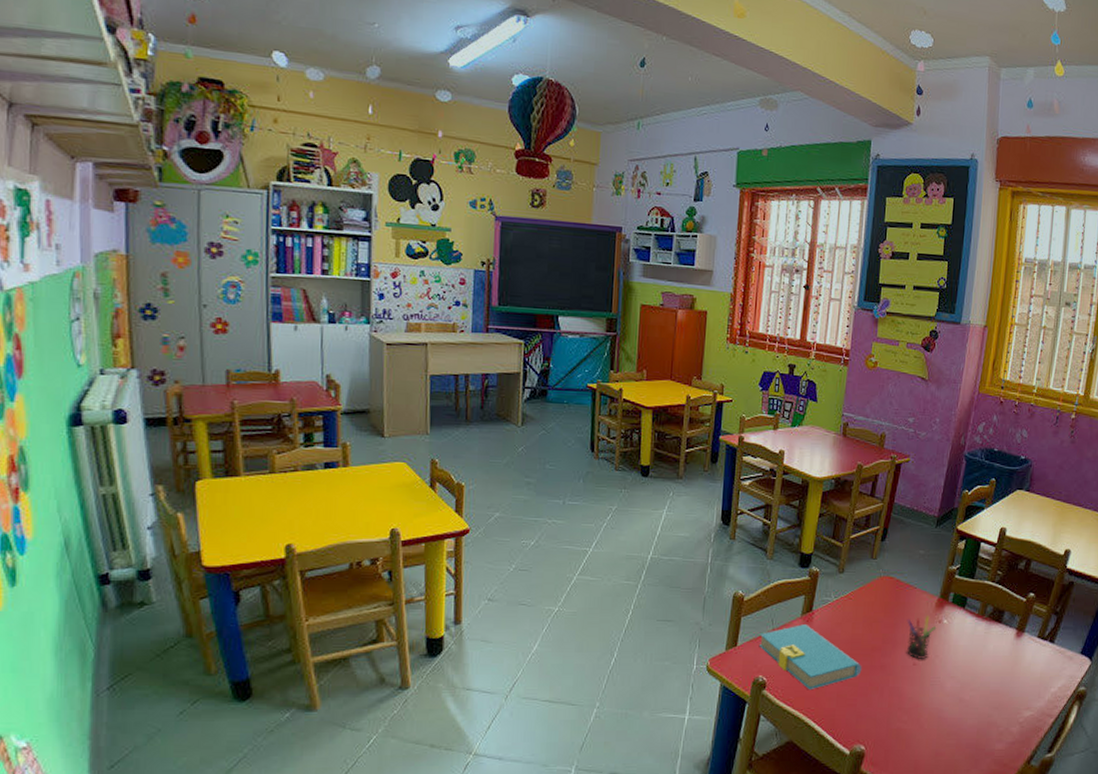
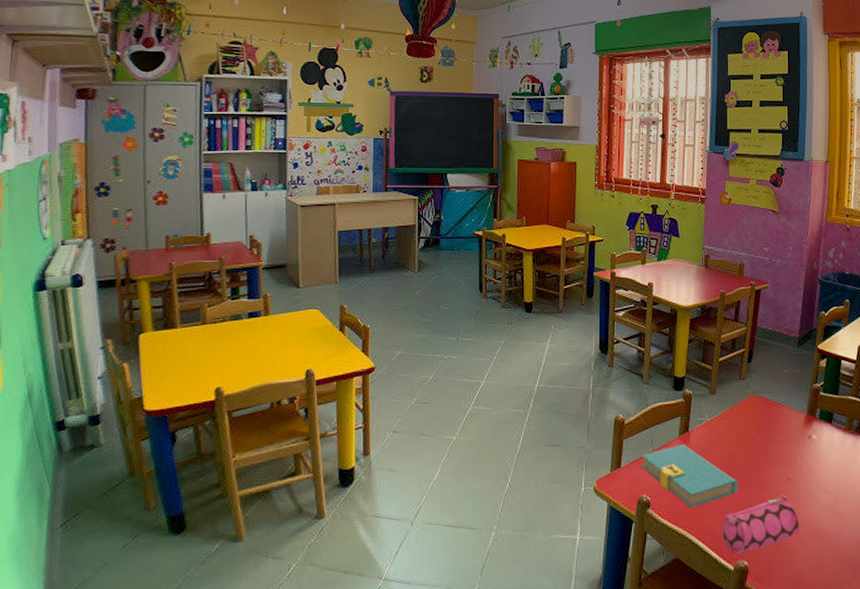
pencil case: none [840,679,922,738] -> present [722,494,800,554]
pen holder: present [907,616,937,660] -> none [778,432,807,475]

